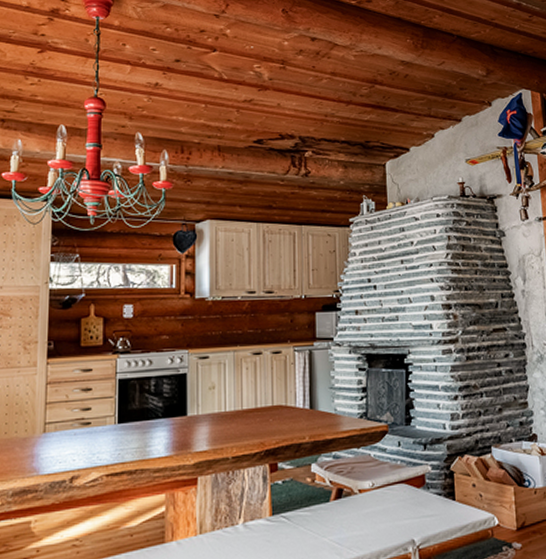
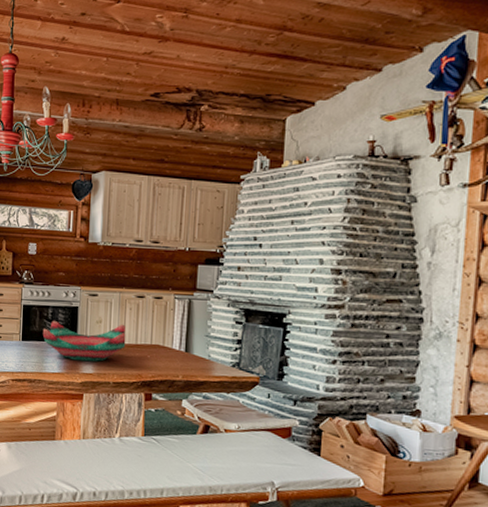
decorative bowl: none [144,387,244,438] -> present [42,320,126,362]

